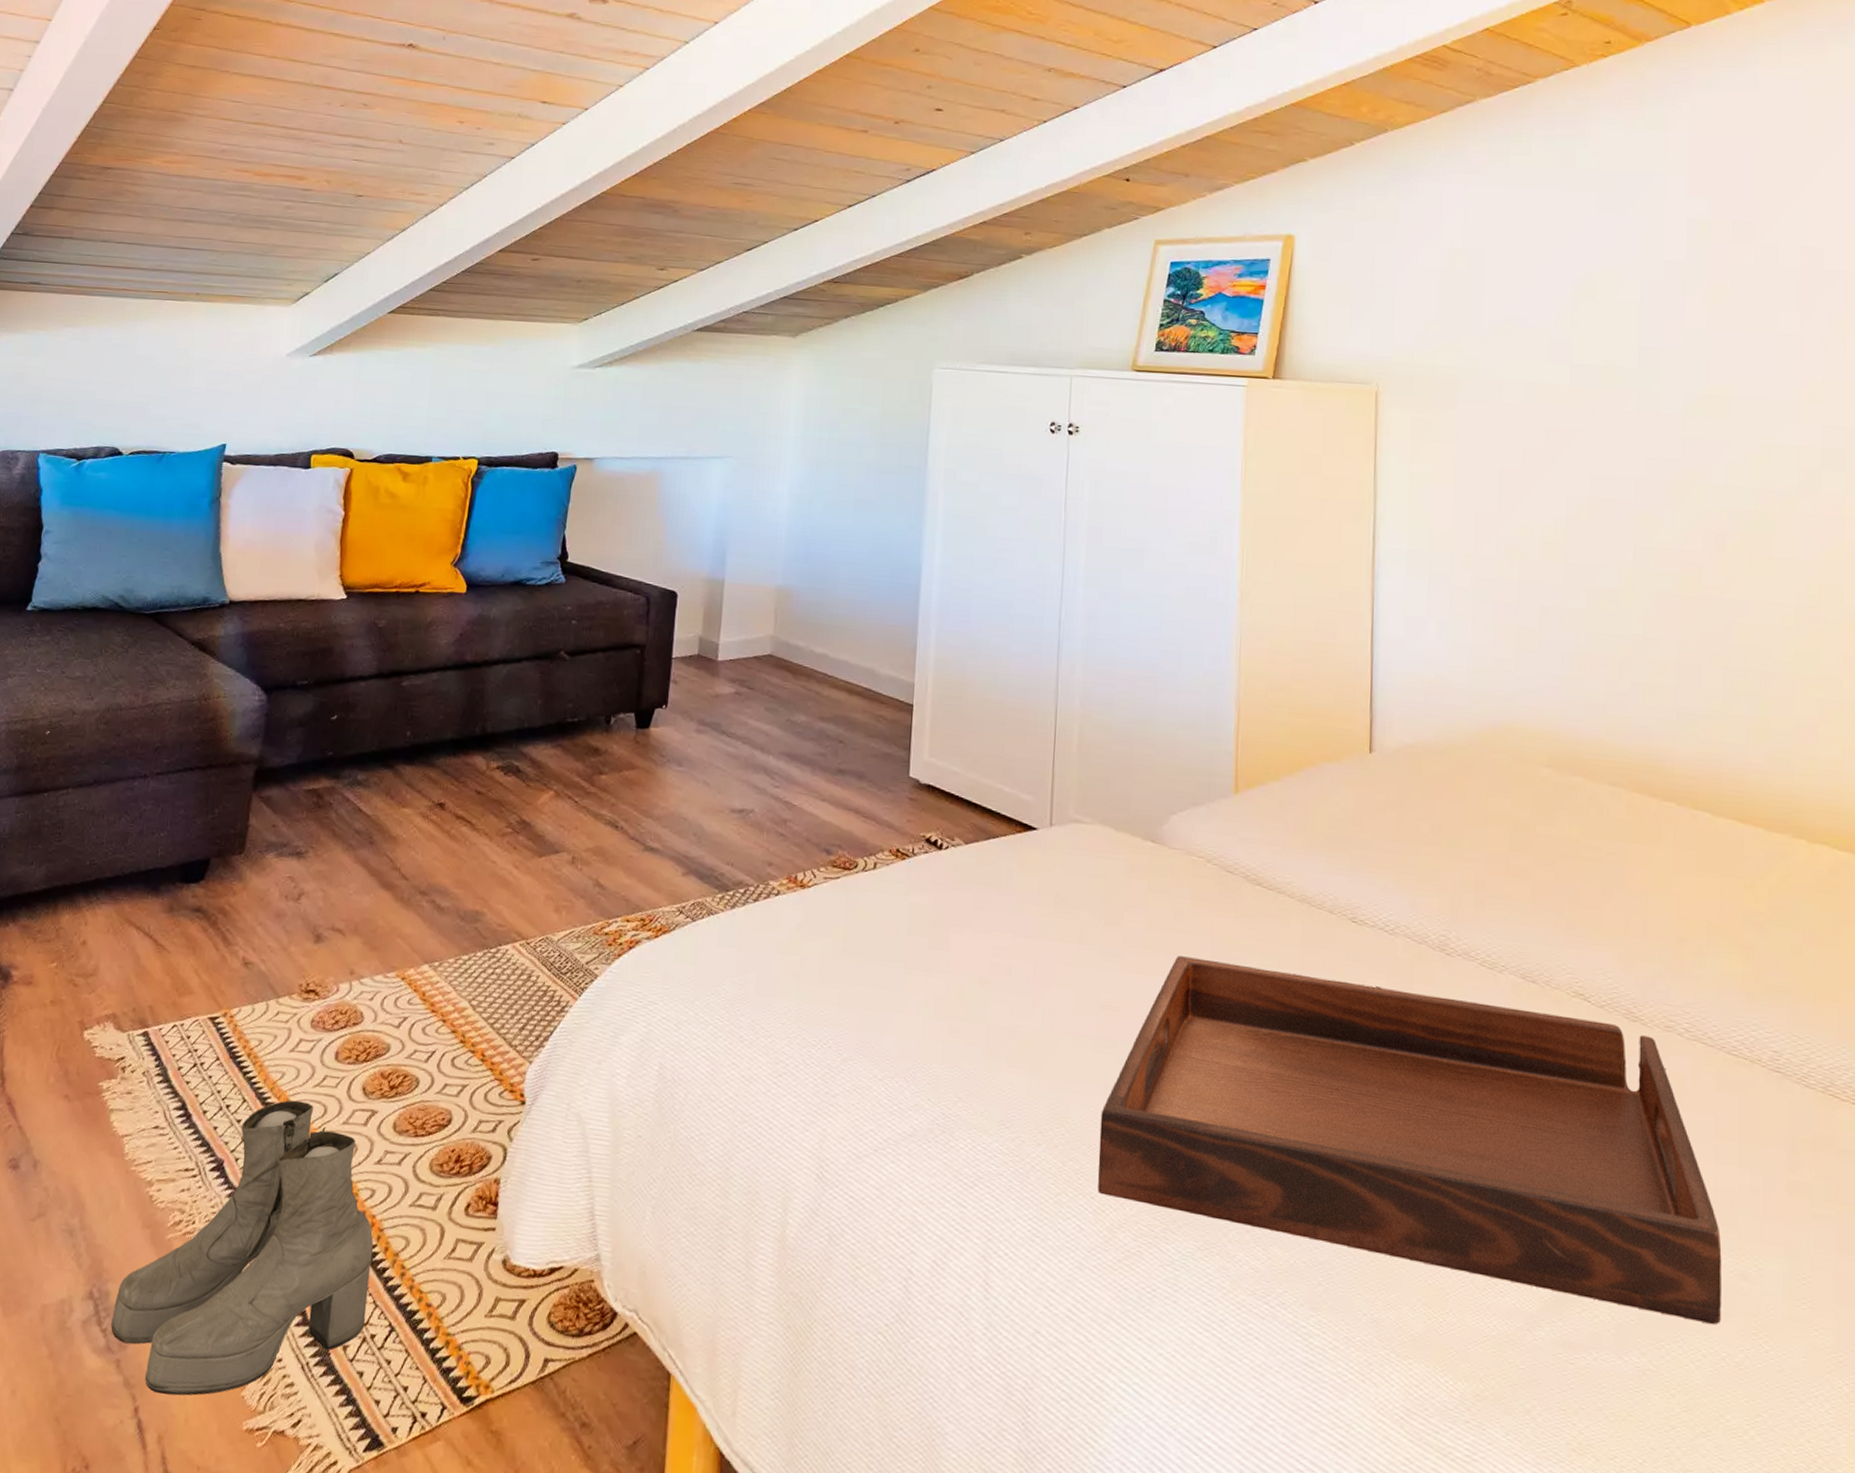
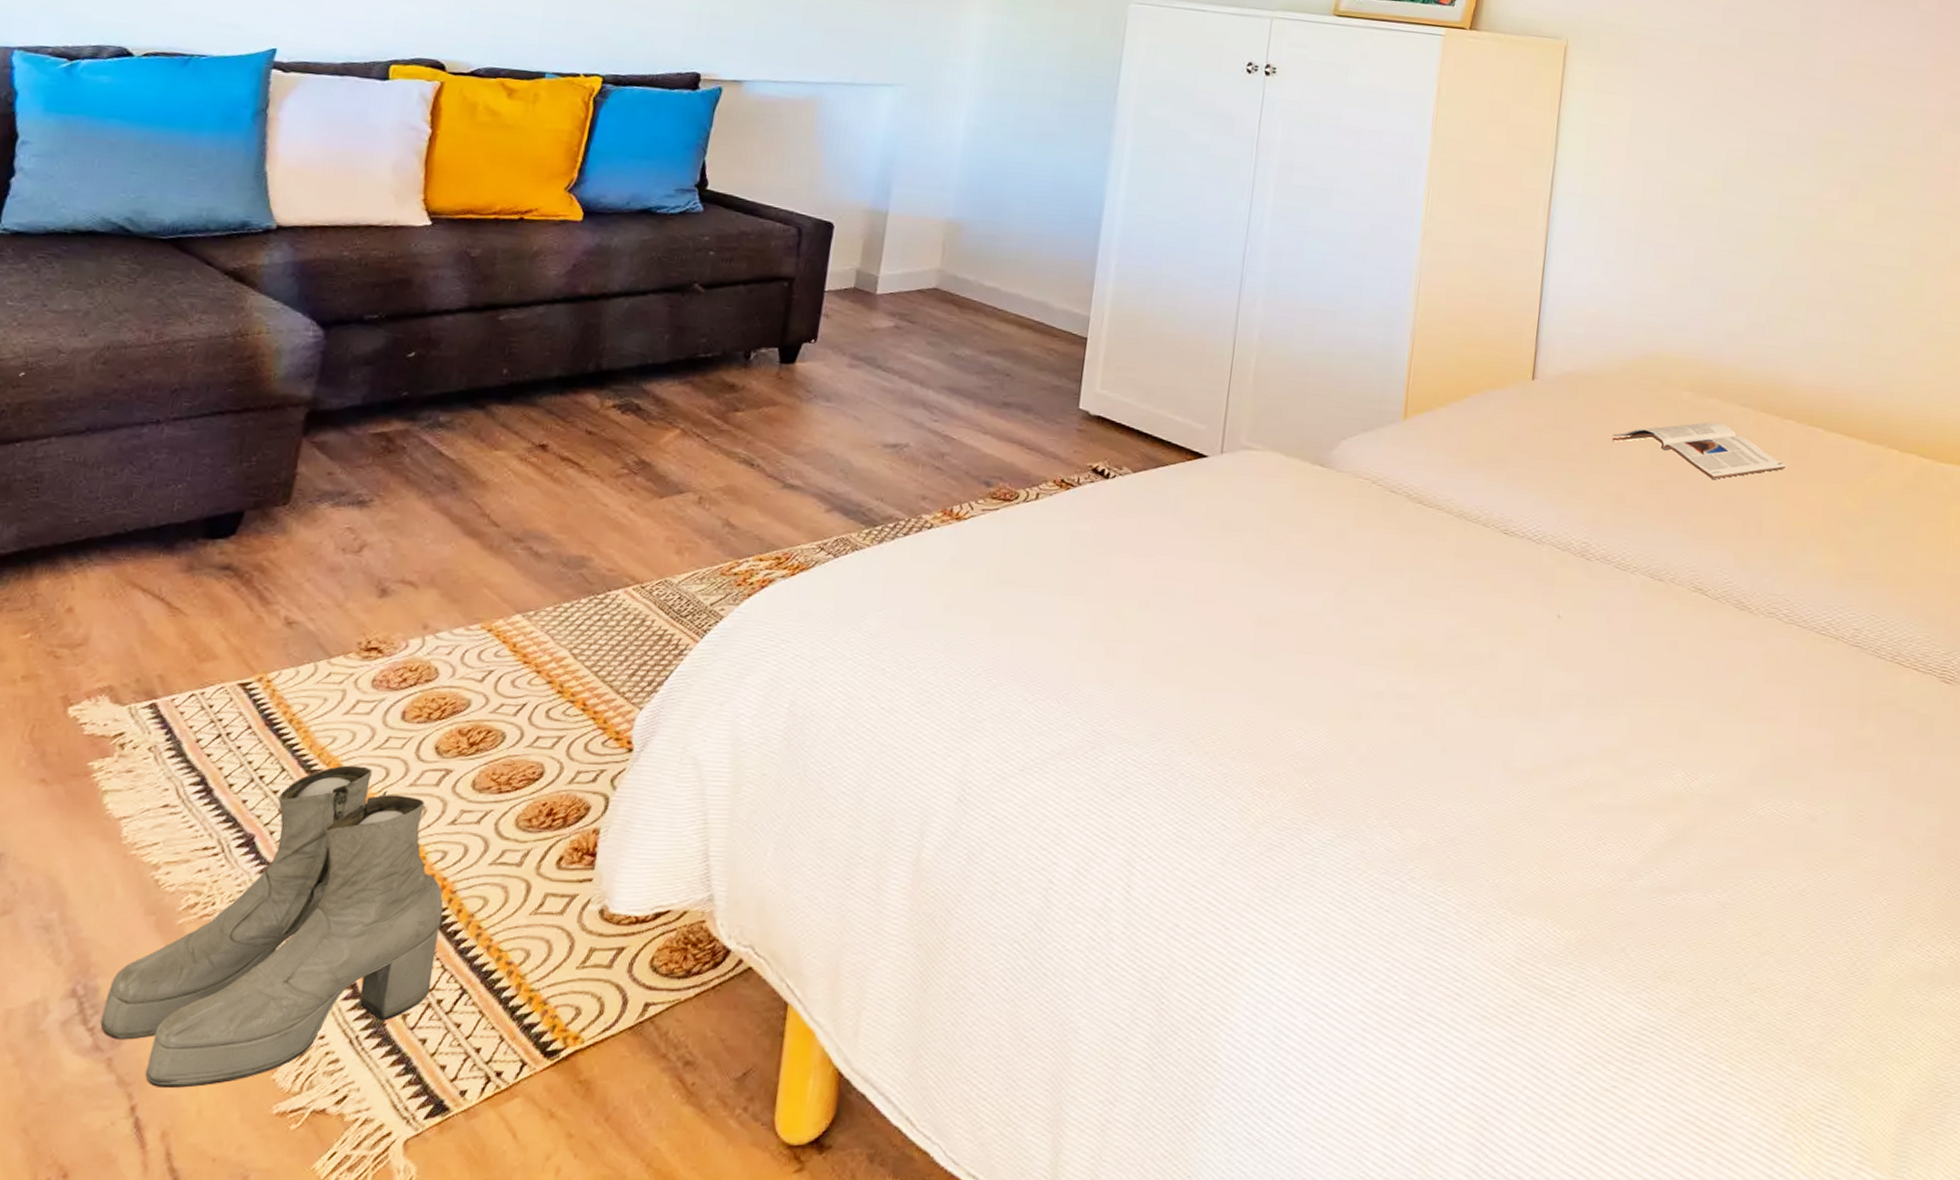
serving tray: present [1098,956,1722,1325] -> none [1245,571,1798,860]
magazine: none [1464,802,1670,869] -> present [1612,422,1786,480]

